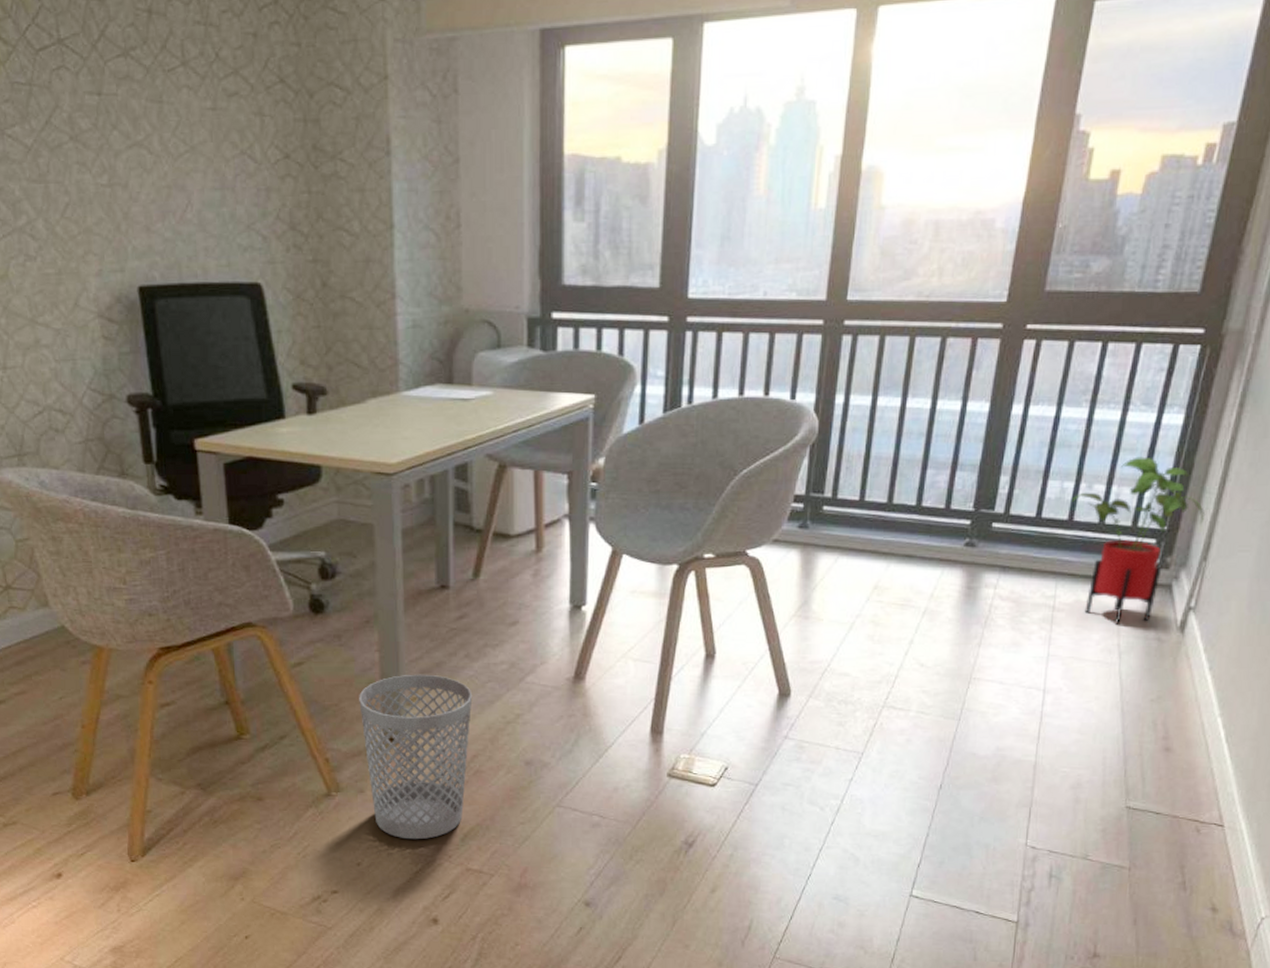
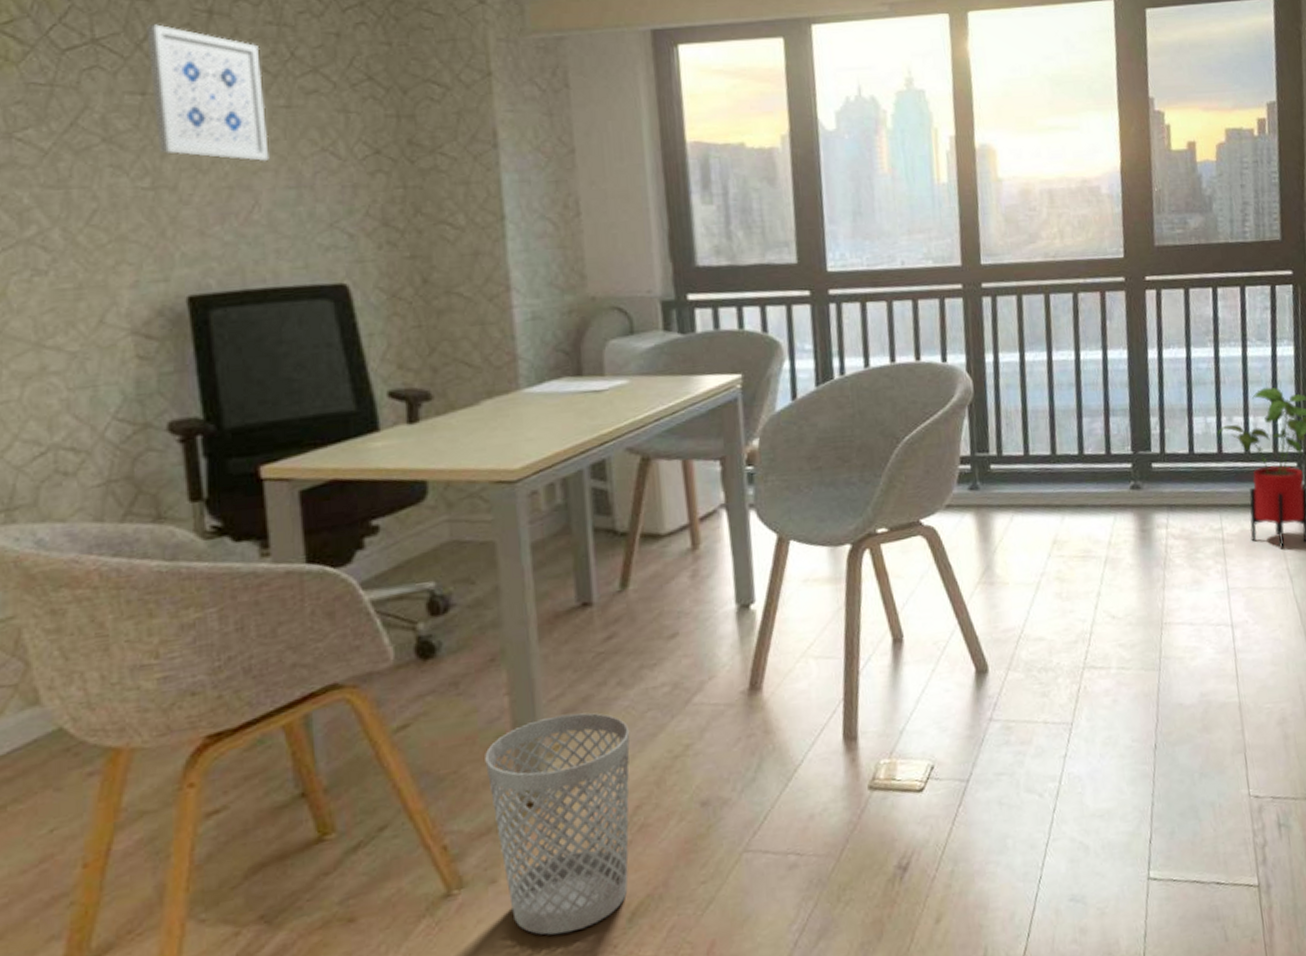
wall art: none [100,24,199,163] -> present [146,24,270,162]

